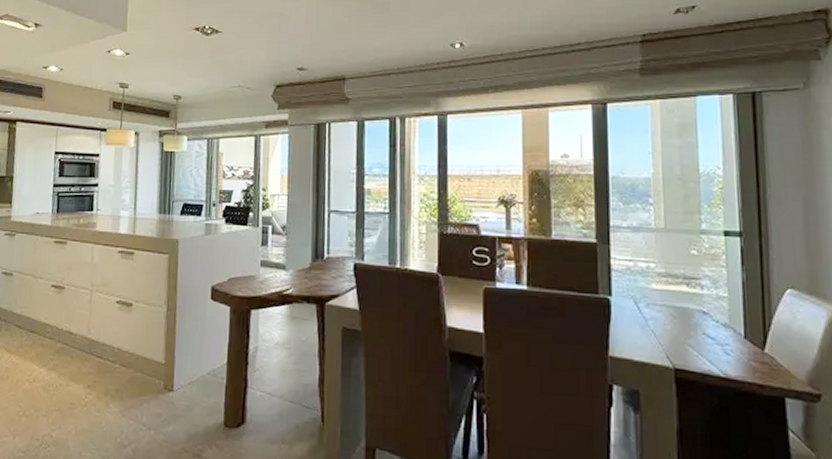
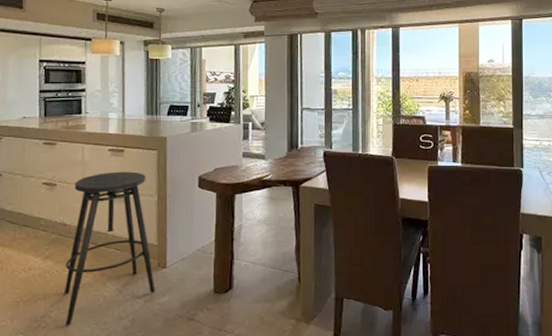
stool: none [65,276,161,449] -> present [63,171,155,326]

